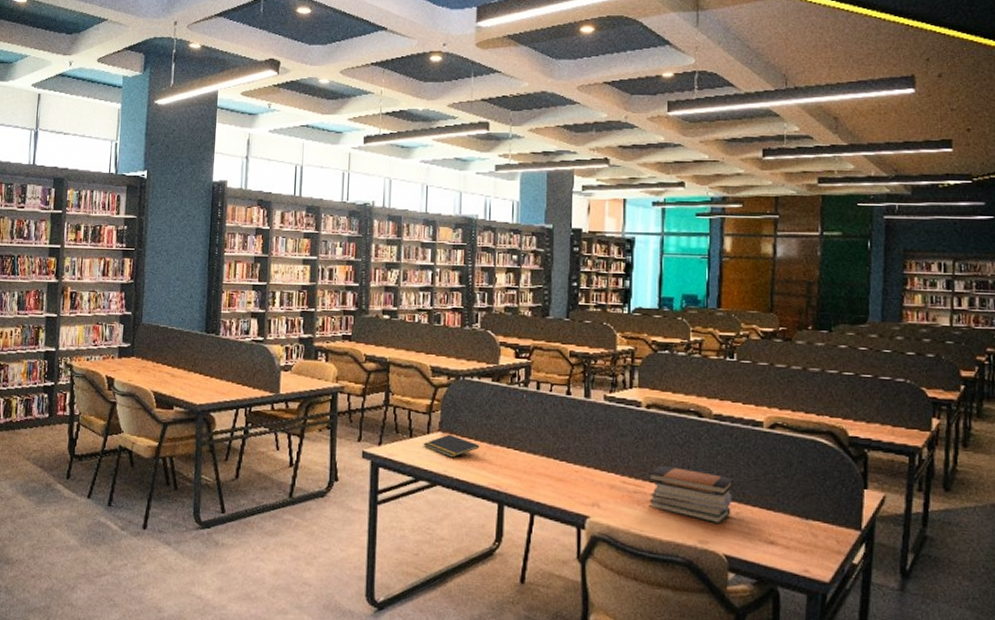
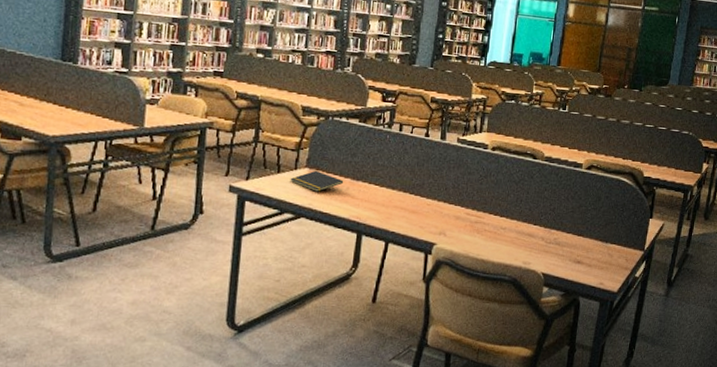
book stack: present [649,465,734,523] -> none [486,199,556,247]

